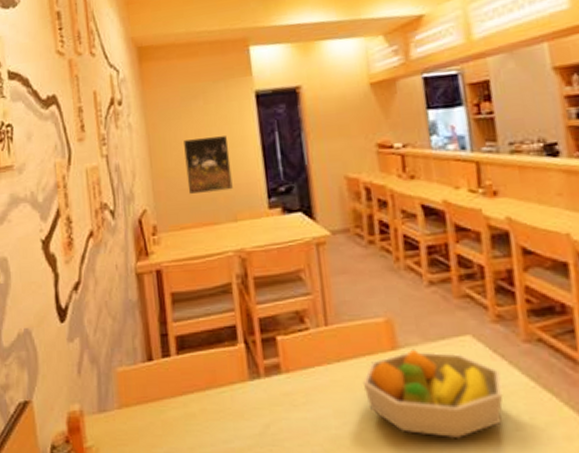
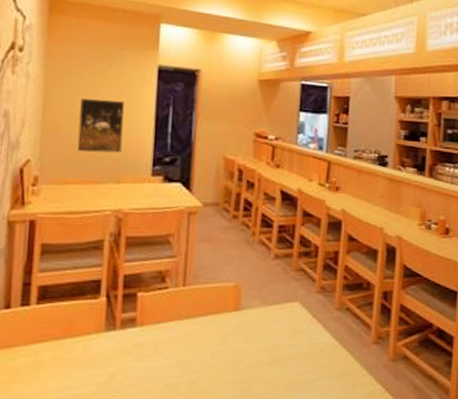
fruit bowl: present [362,348,503,439] -> none [206,310,316,387]

